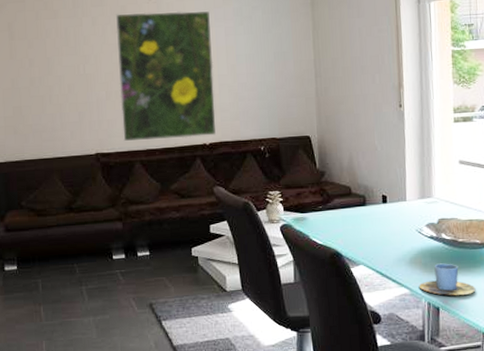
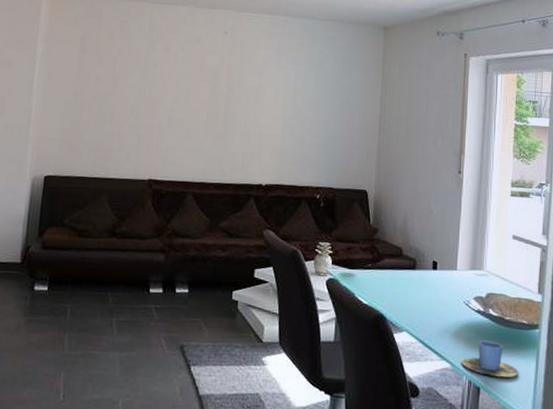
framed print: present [116,11,217,142] -> none [179,43,282,177]

